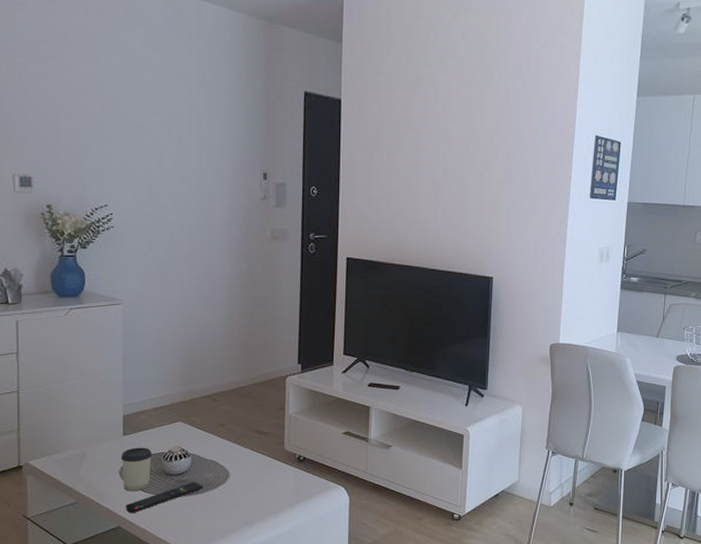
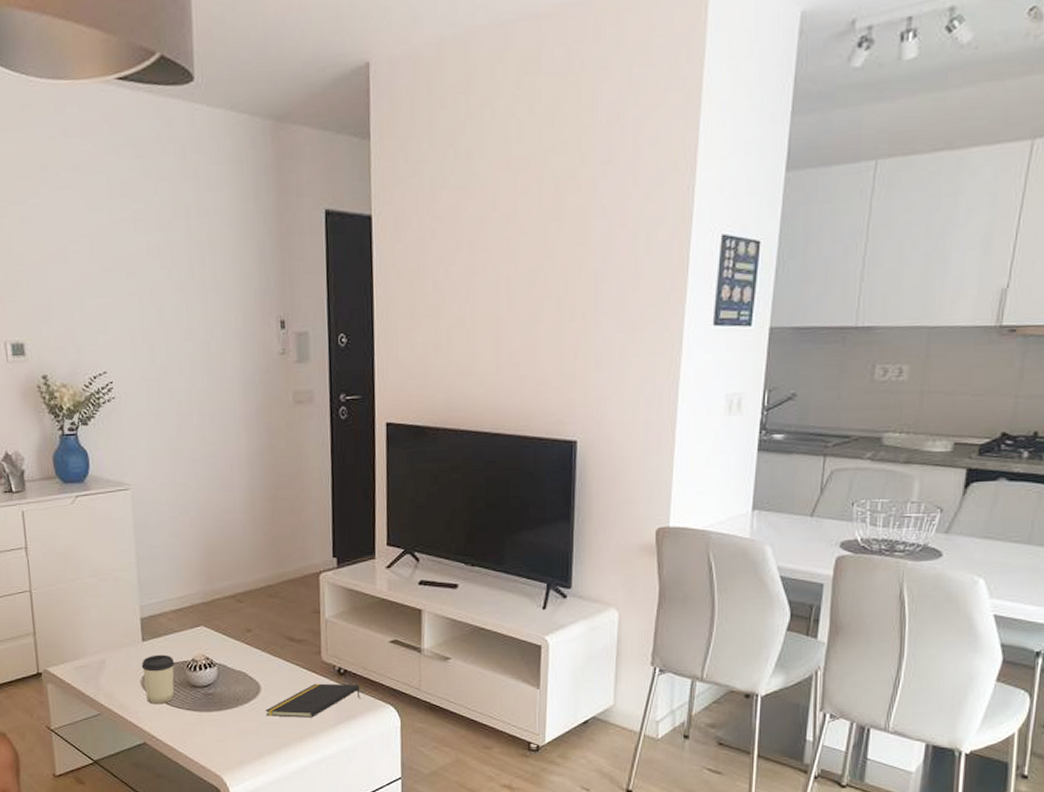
remote control: present [125,482,204,514] -> none [149,695,233,729]
notepad: none [233,469,316,499] -> present [265,683,361,718]

